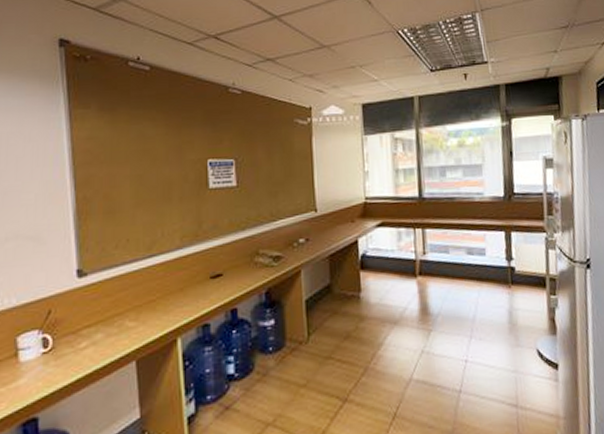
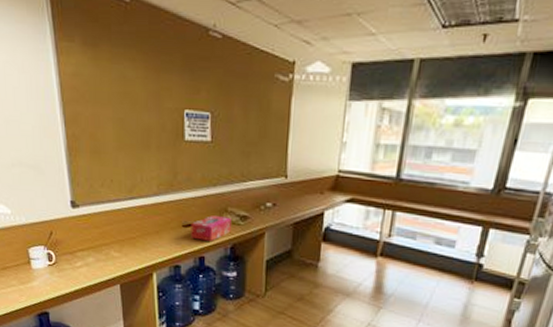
tissue box: none [220,260,264,291] -> present [191,216,231,241]

